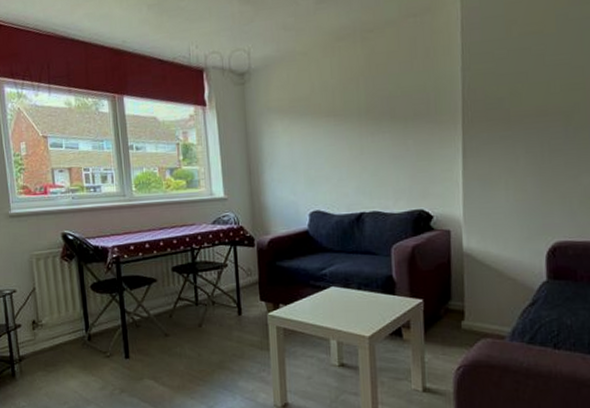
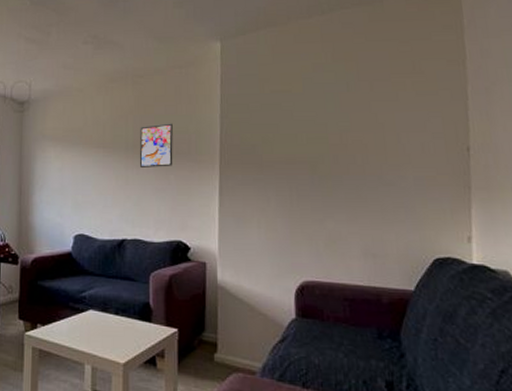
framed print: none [373,82,411,134] -> present [140,123,173,167]

